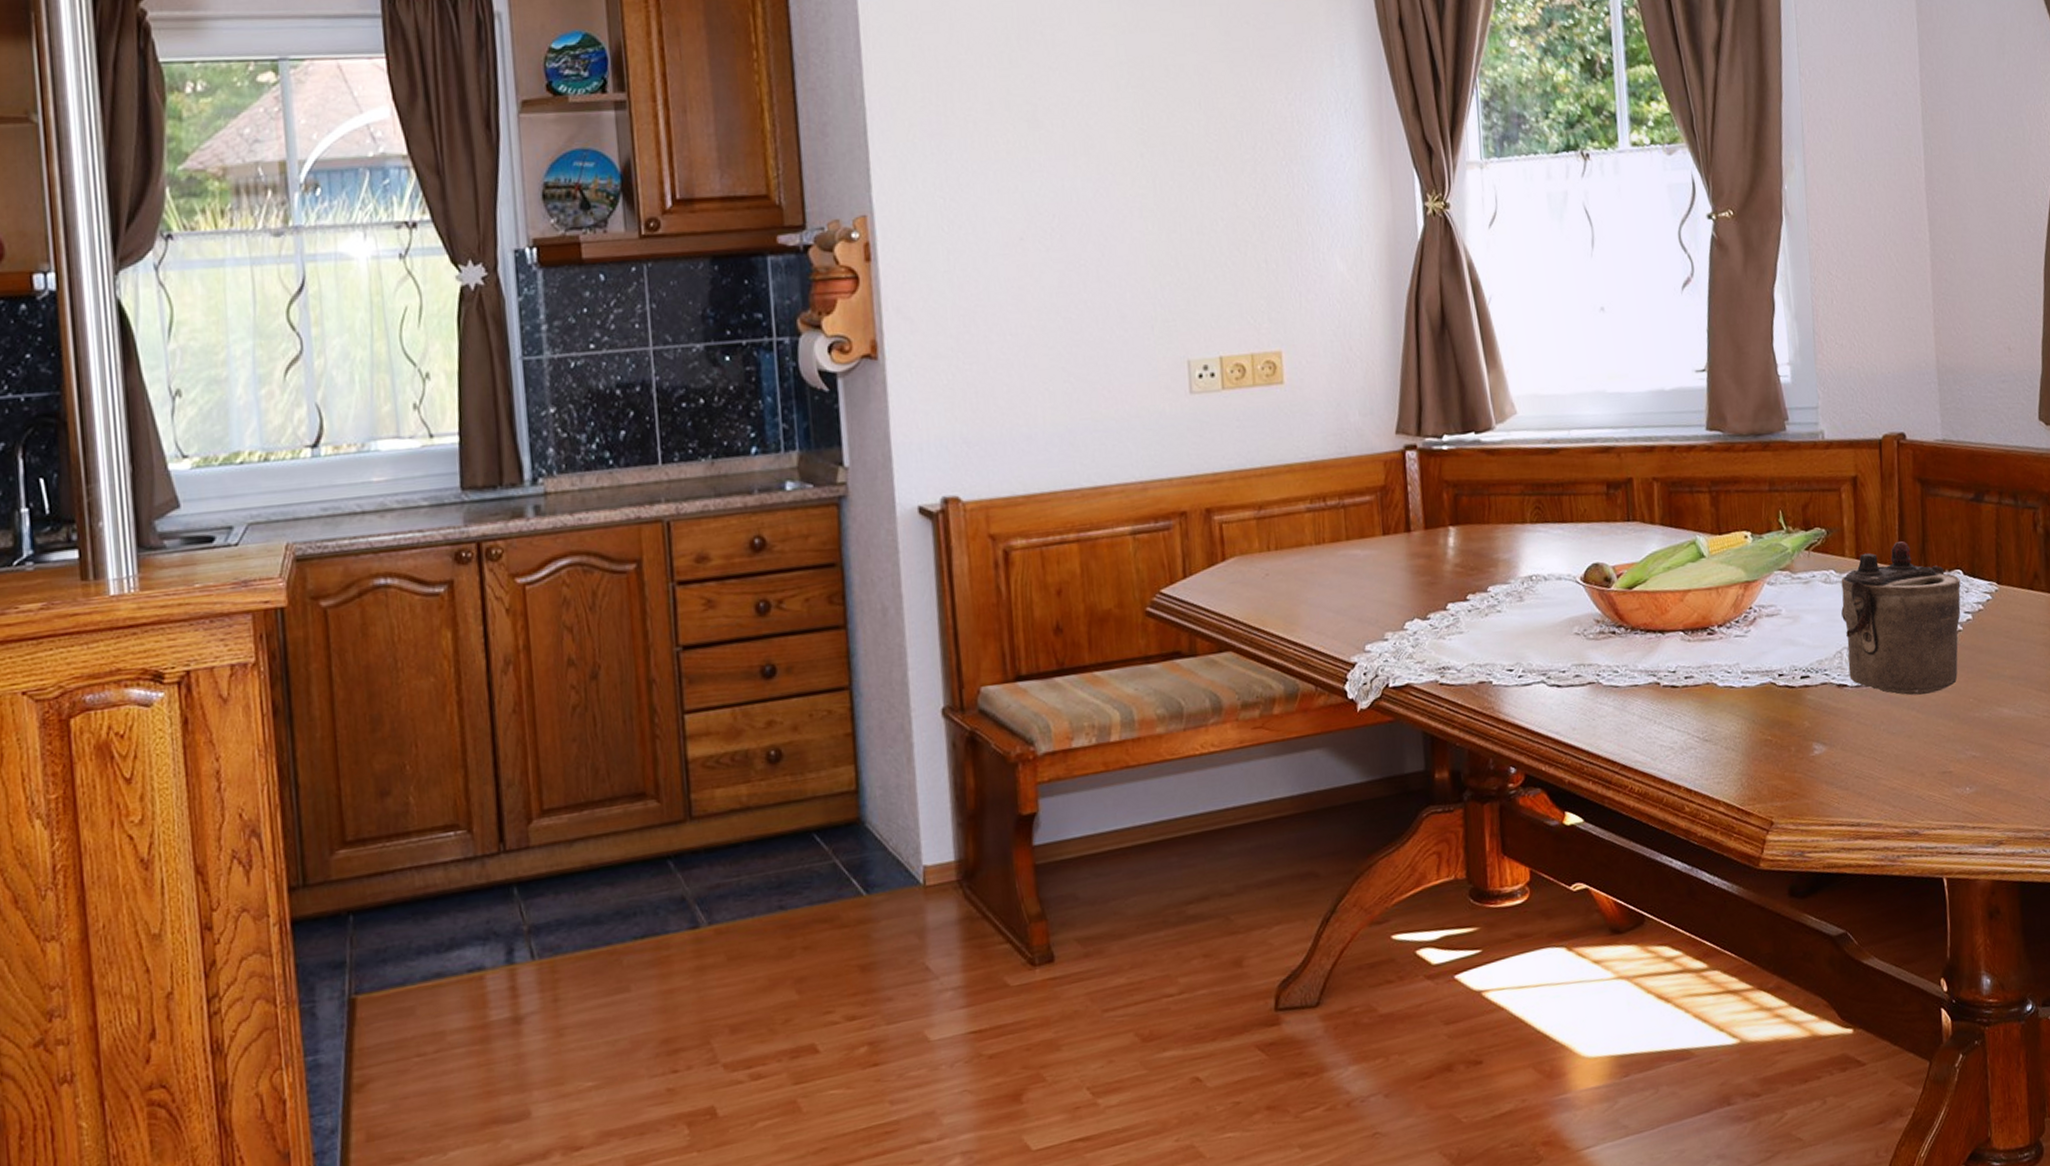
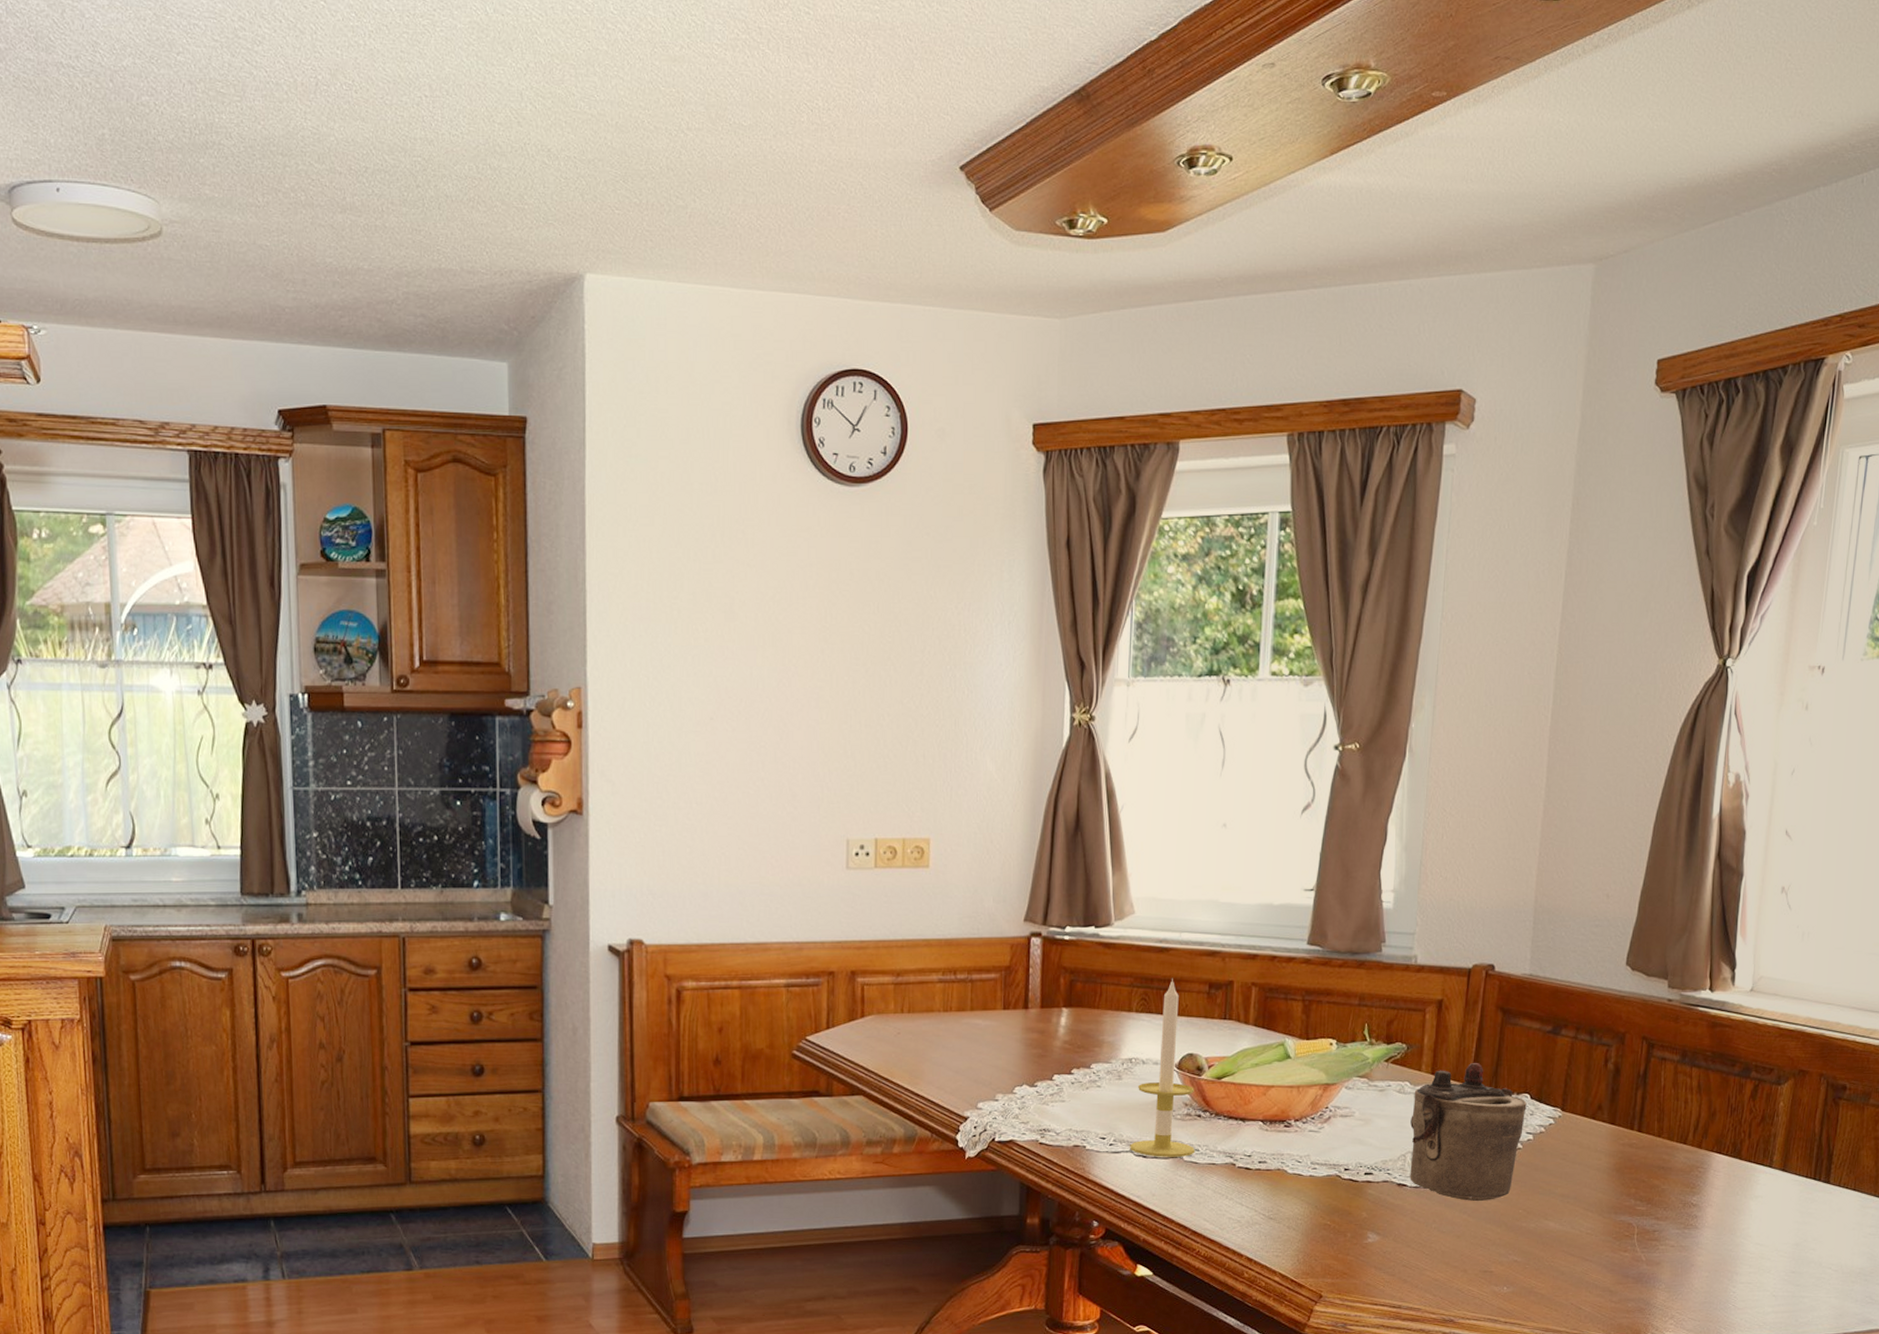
candle: none [1541,481,1614,685] -> present [1130,978,1195,1157]

